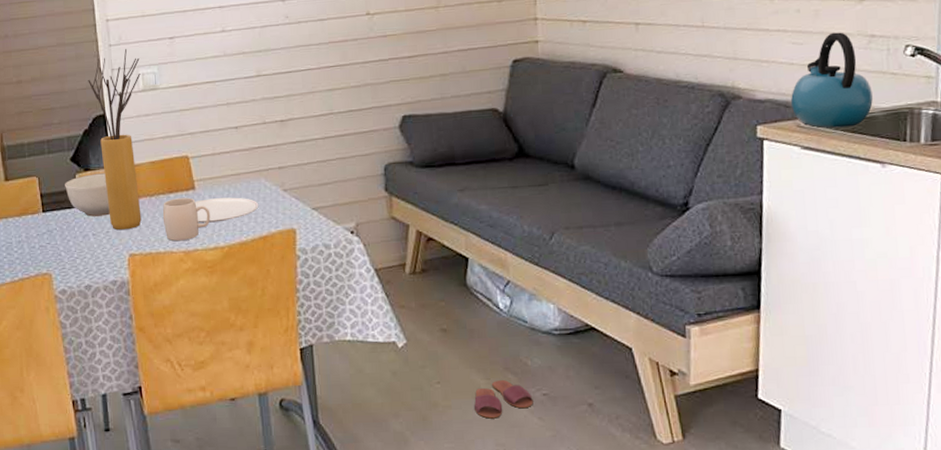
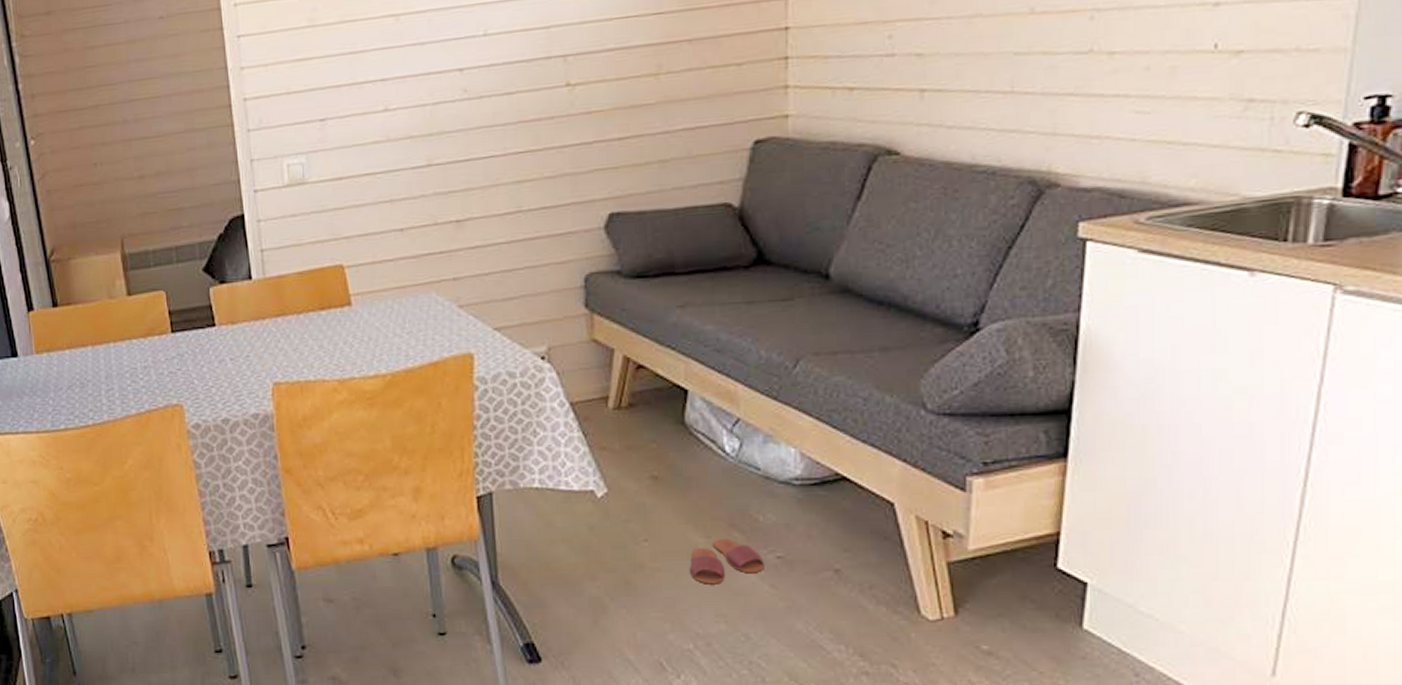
bowl: present [65,173,110,217] -> none [197,286,250,338]
vase: present [88,49,142,230] -> none [222,134,288,355]
mug: present [162,197,211,242] -> none [312,315,370,368]
plate: present [194,197,259,223] -> none [351,315,429,346]
kettle: present [791,32,874,128] -> none [1129,96,1246,224]

